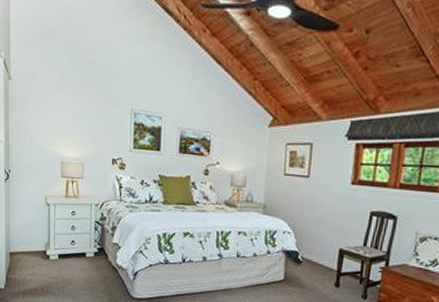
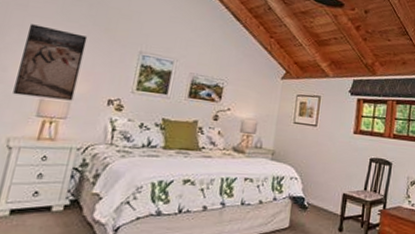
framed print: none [41,92,87,162] -> present [13,24,88,101]

